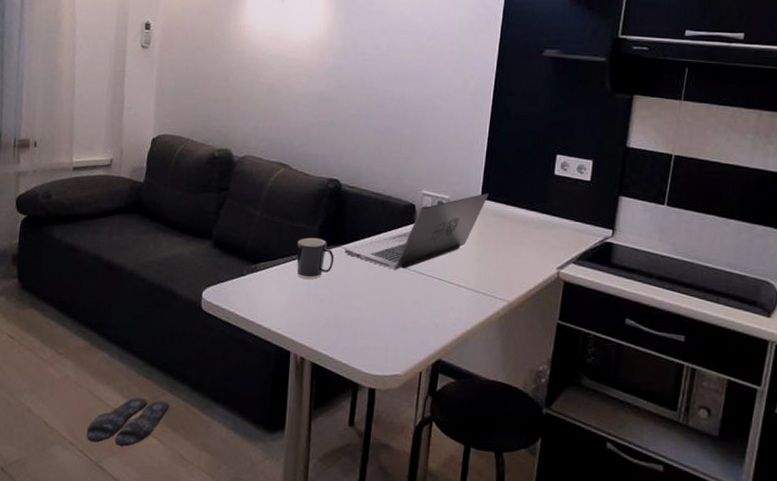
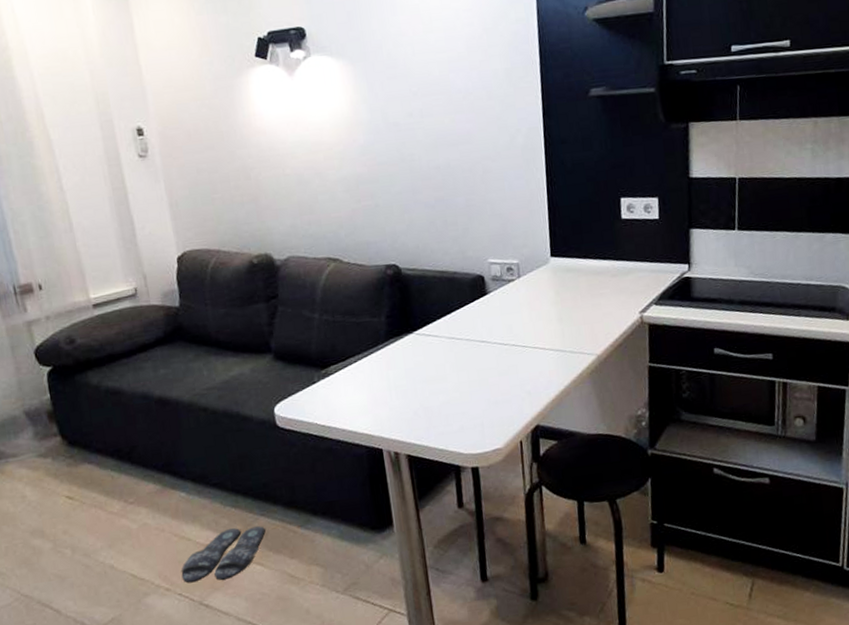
mug: present [296,237,335,280] -> none [365,328,410,374]
laptop: present [344,193,489,270] -> none [418,250,558,346]

